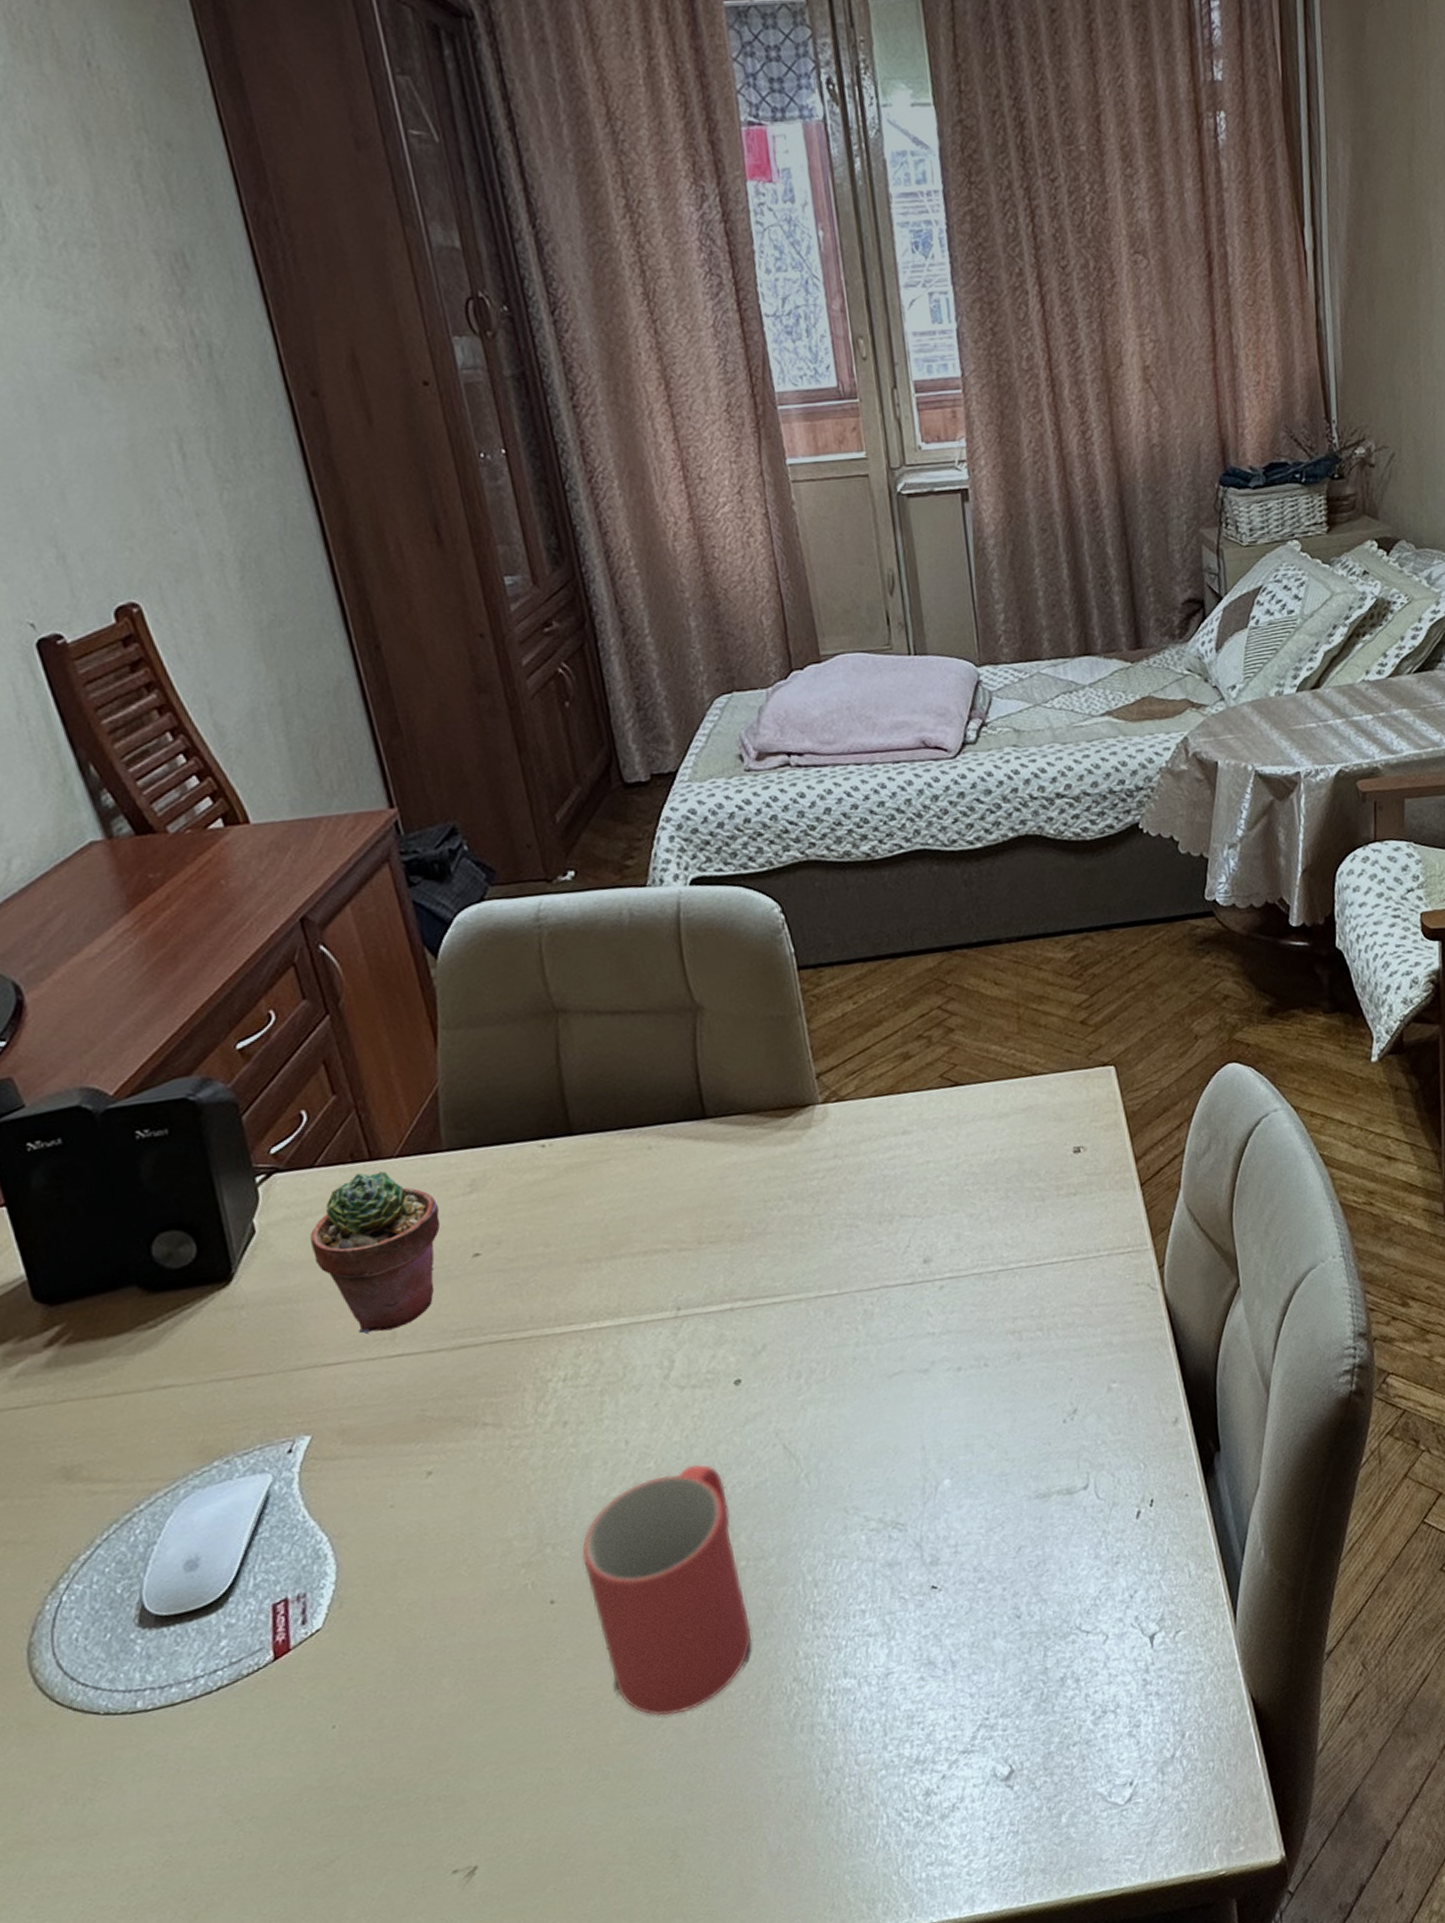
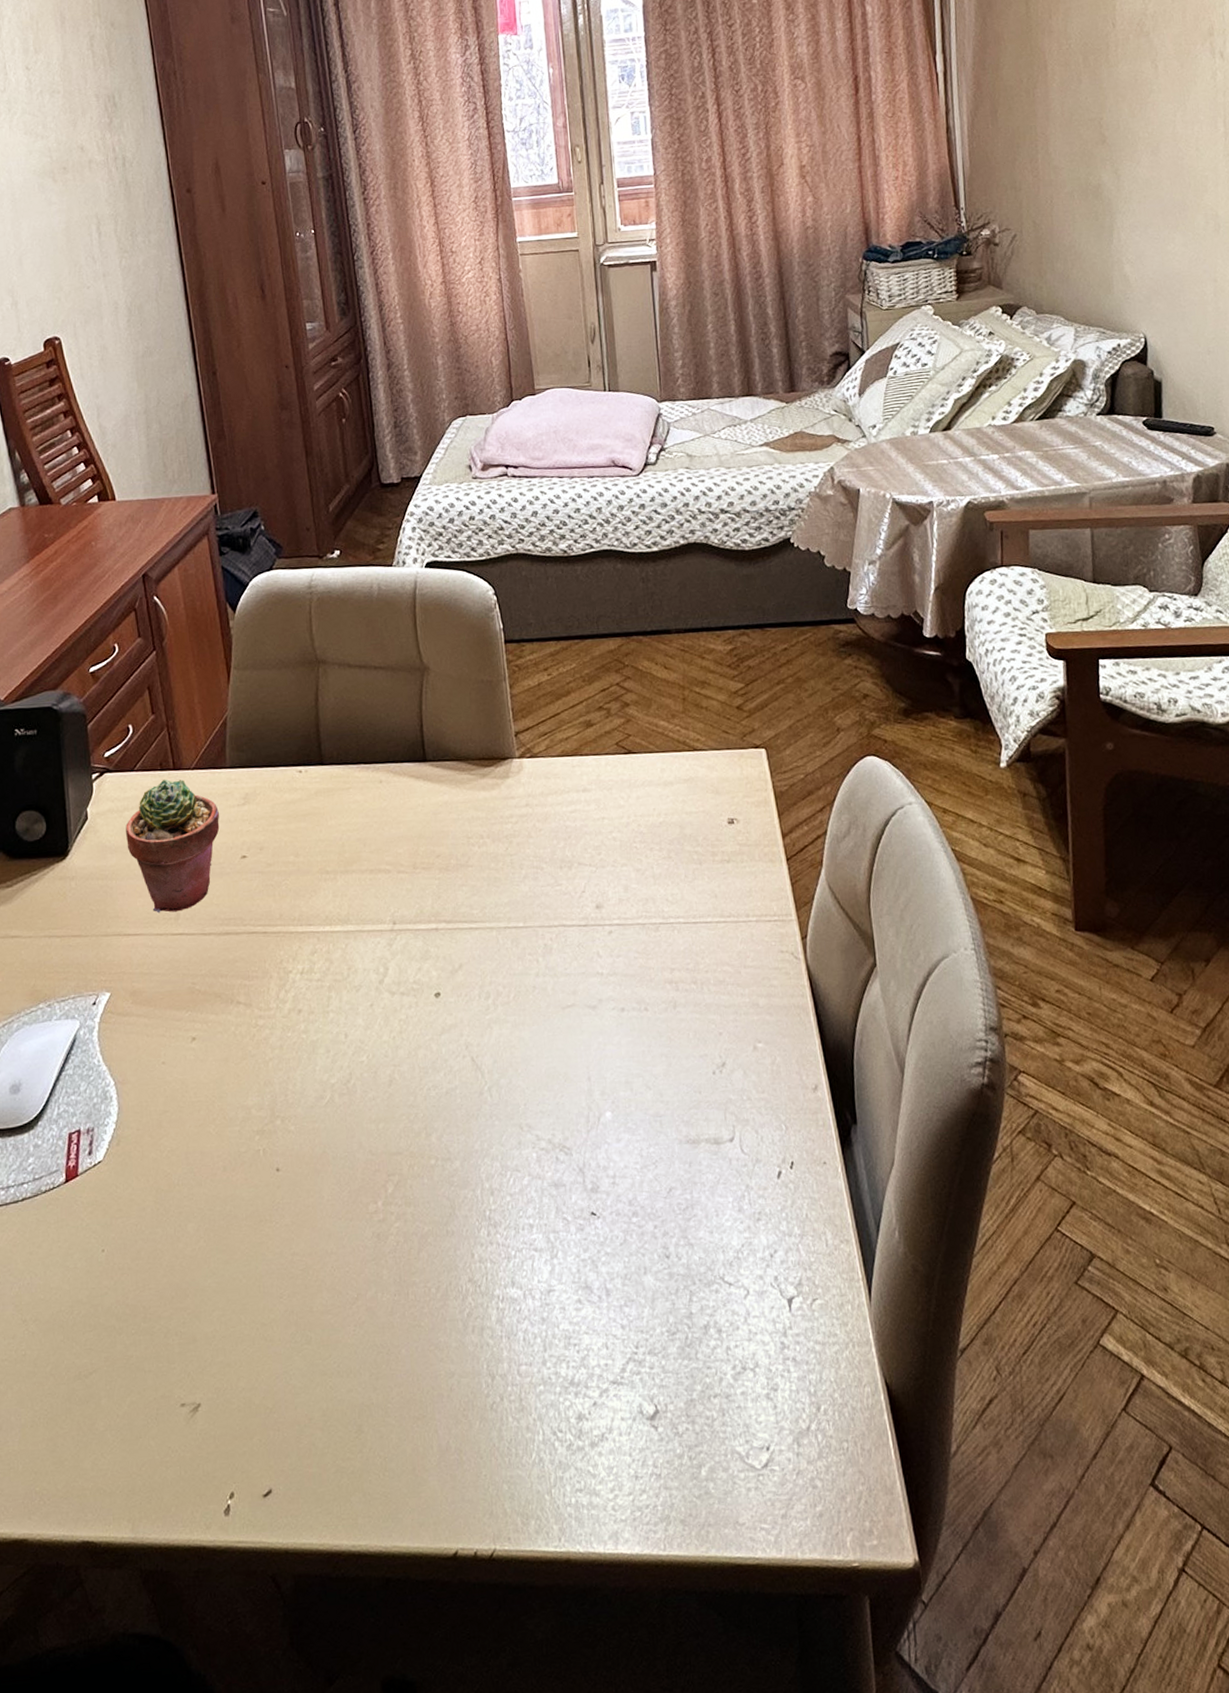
mug: present [581,1463,752,1717] -> none [304,1064,436,1294]

